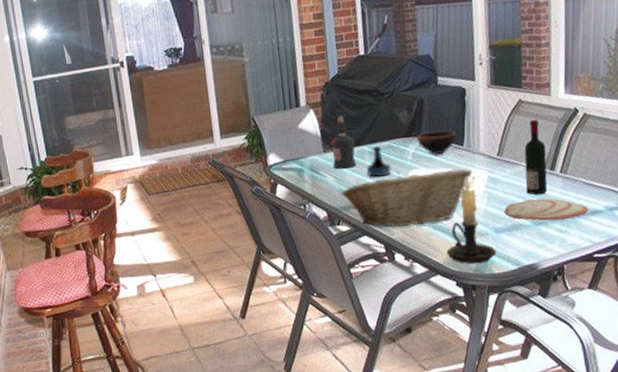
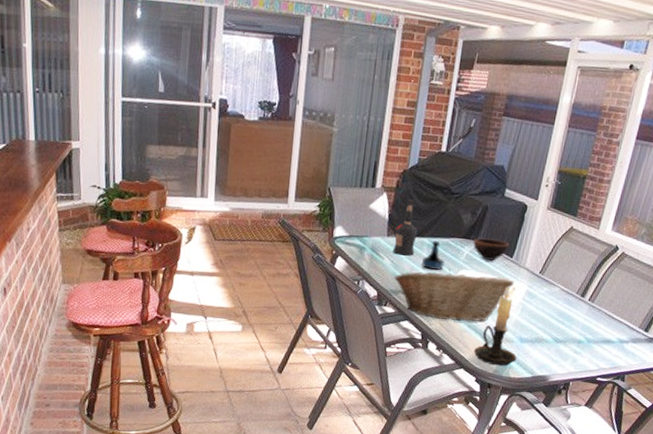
plate: present [504,198,588,221] -> none [533,318,603,343]
wine bottle: present [524,119,548,195] -> none [555,247,583,317]

